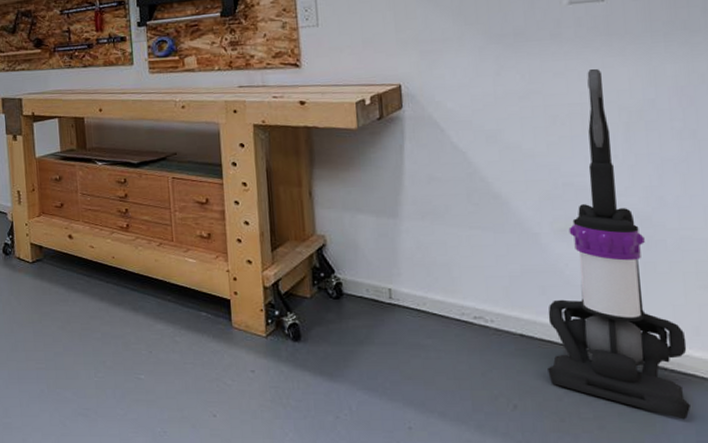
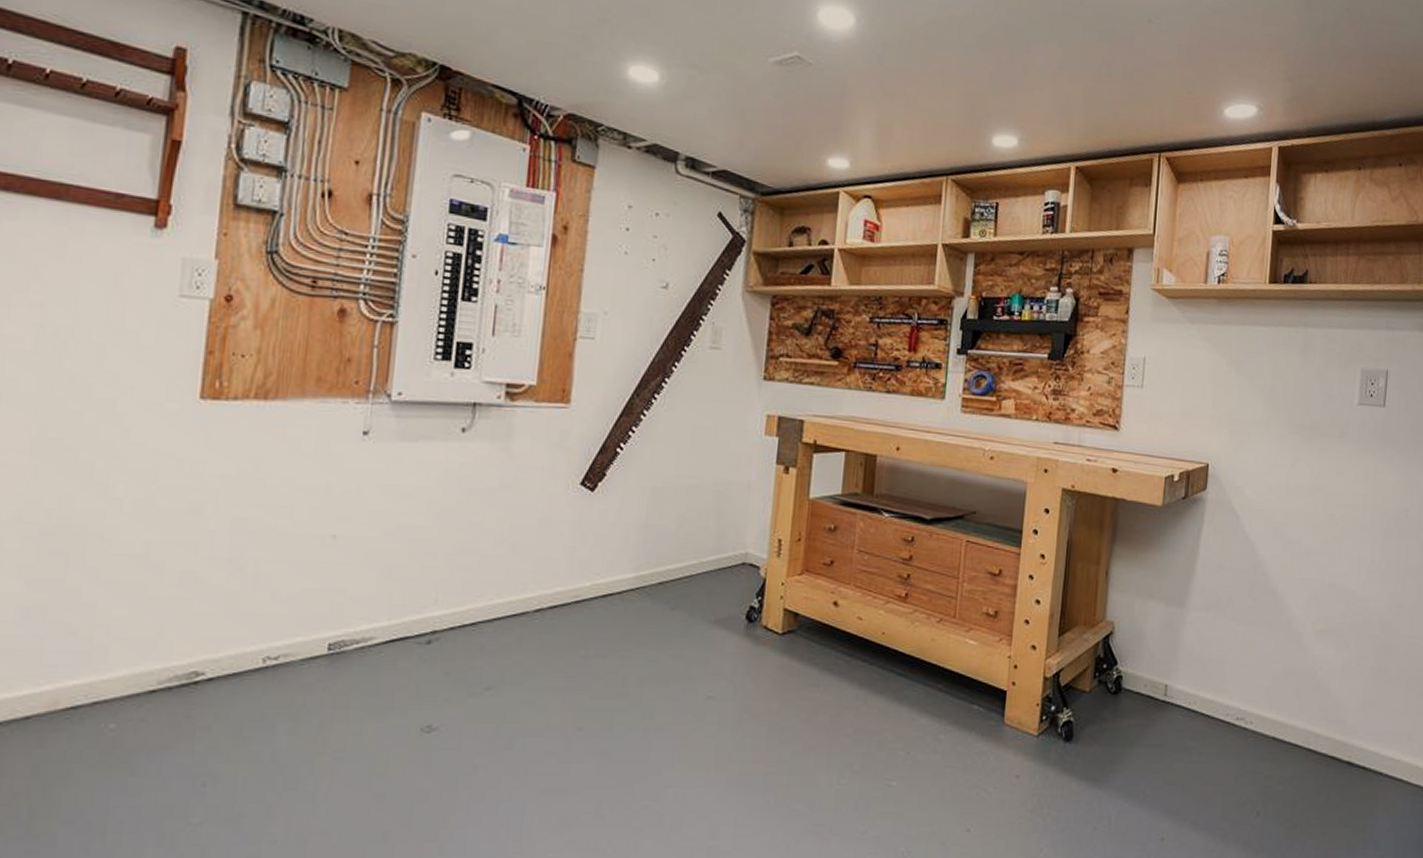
vacuum cleaner: present [548,69,690,420] -> none [1290,473,1400,824]

